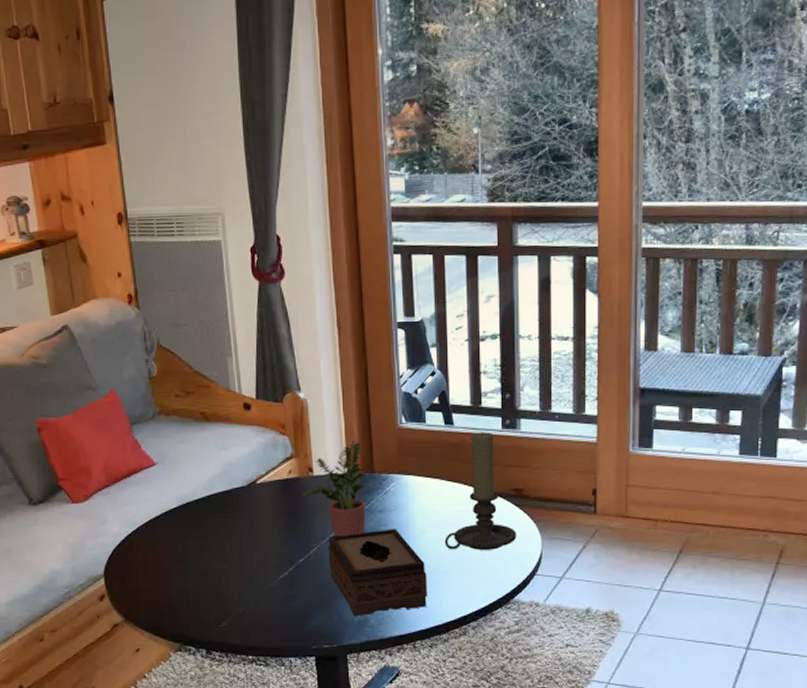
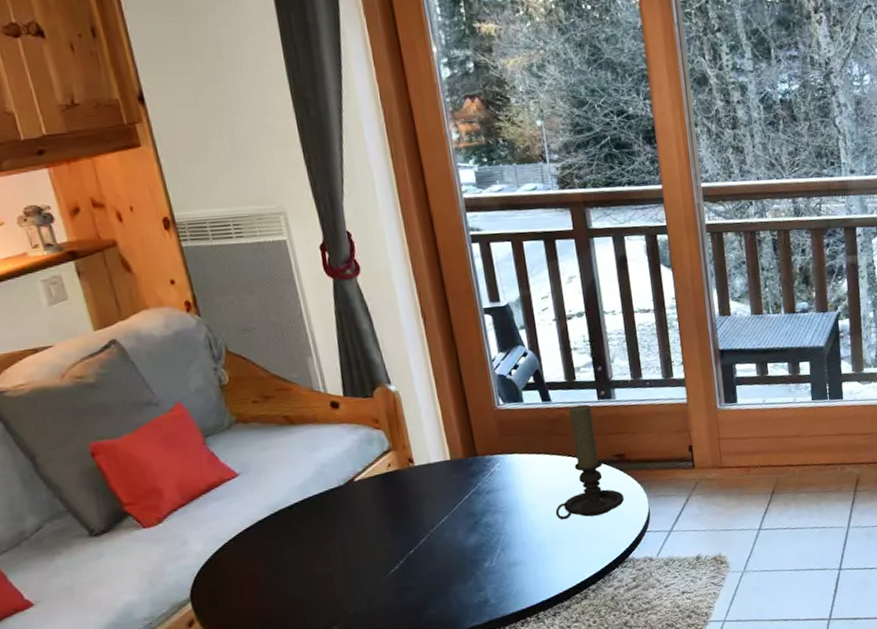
potted plant: present [301,441,366,537] -> none [403,427,475,523]
tissue box: present [328,529,427,617] -> none [438,507,546,599]

